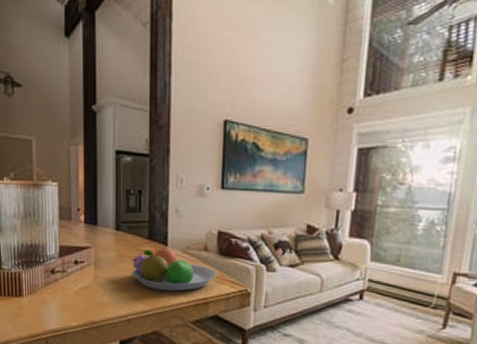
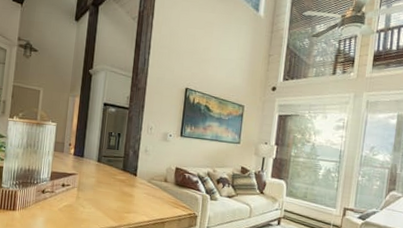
fruit bowl: present [131,247,217,292] -> none [106,177,173,212]

